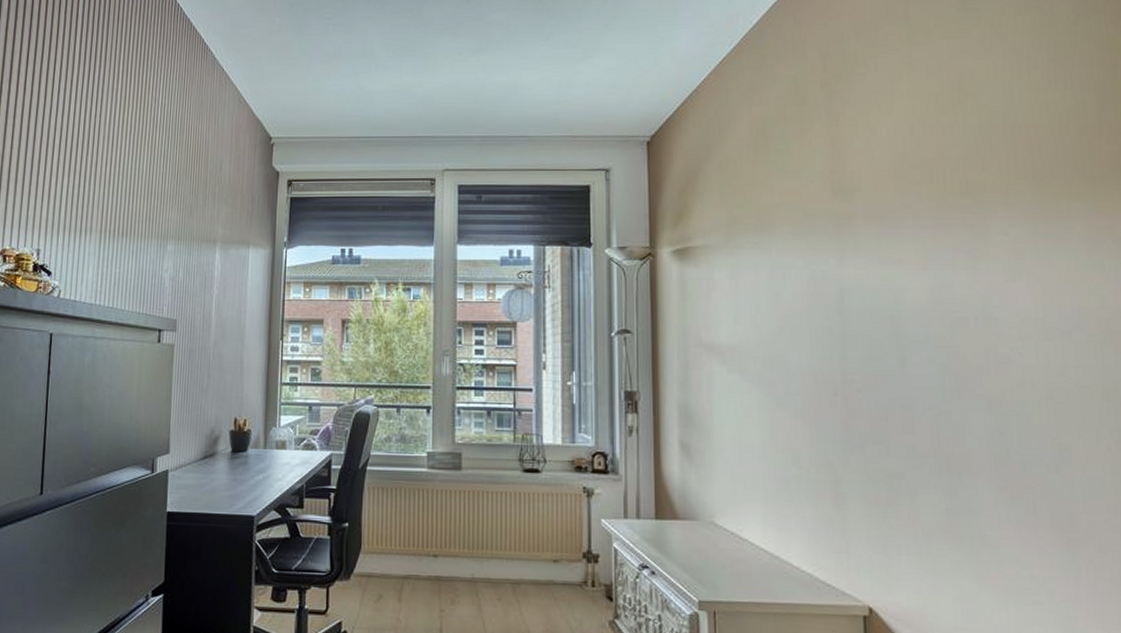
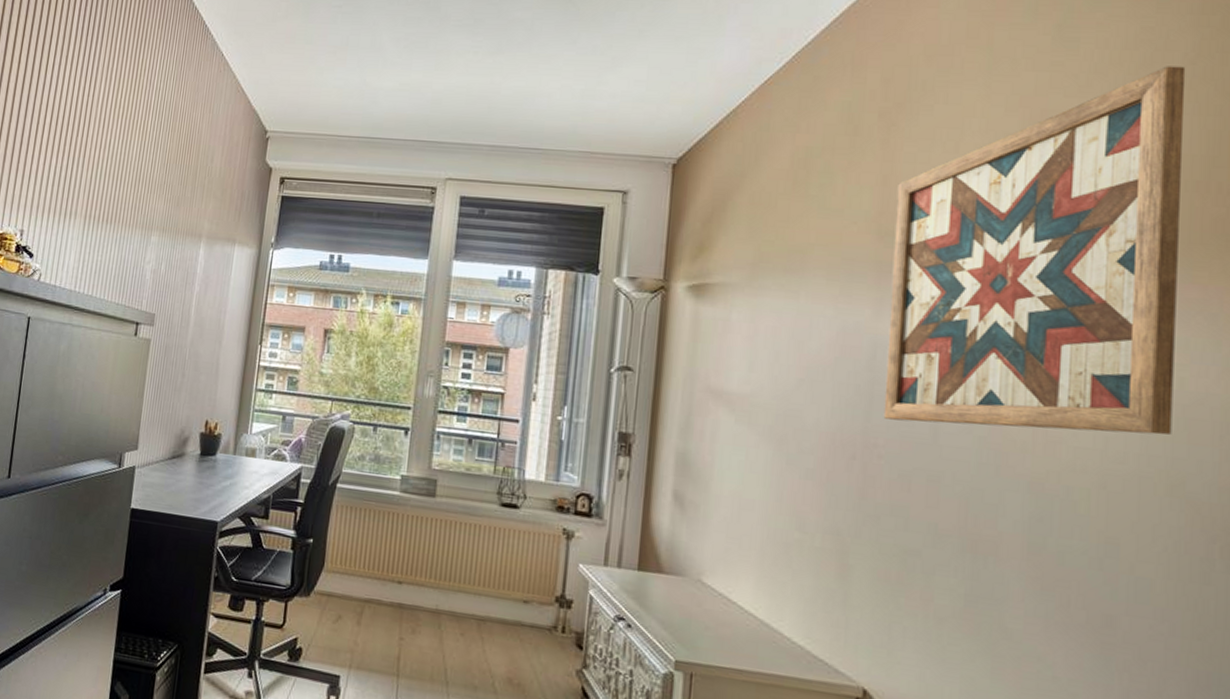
wall art: none [844,27,1100,356] -> present [883,66,1186,435]

